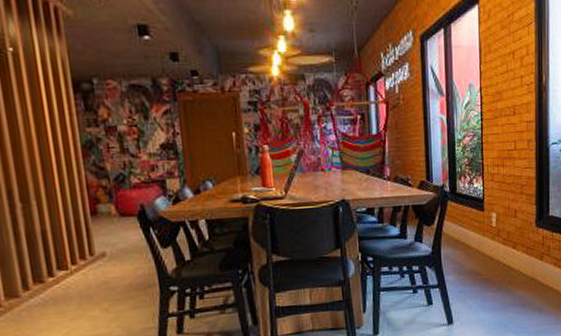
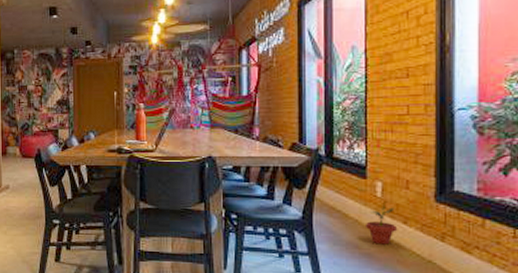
potted plant: none [484,230,508,270] -> present [366,201,397,245]

